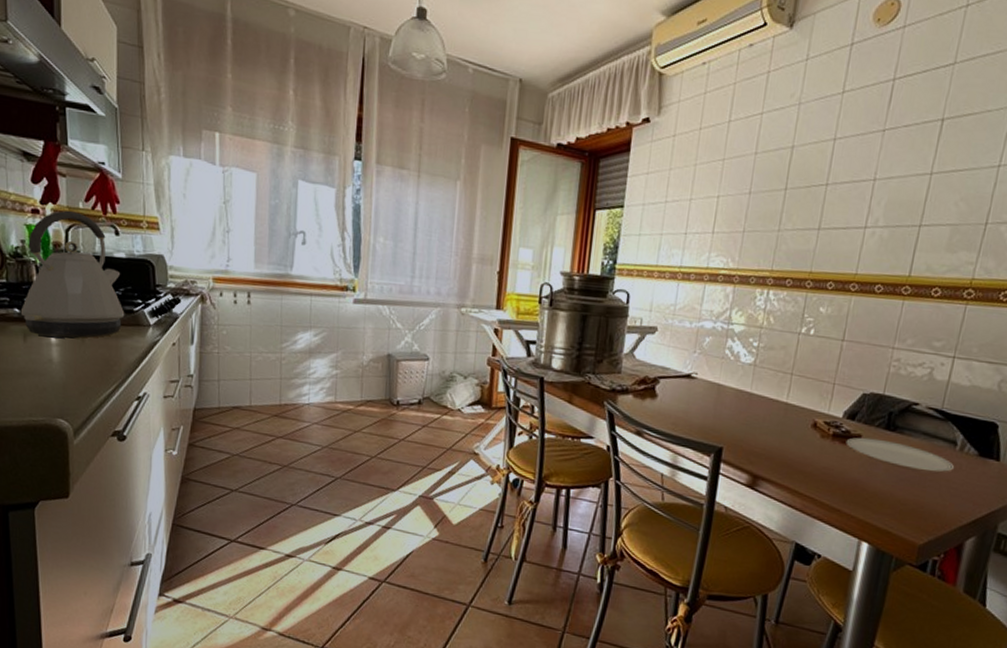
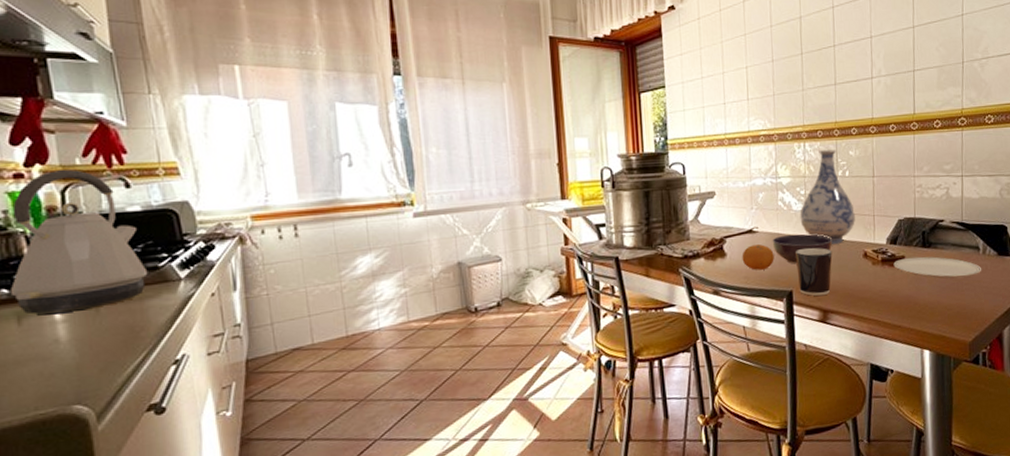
fruit: none [673,391,710,420] -> present [742,244,774,270]
bowl: none [710,386,780,421] -> present [772,233,833,264]
mug: none [730,404,777,460] -> present [796,247,833,297]
vase: none [746,301,812,408] -> present [800,150,855,244]

